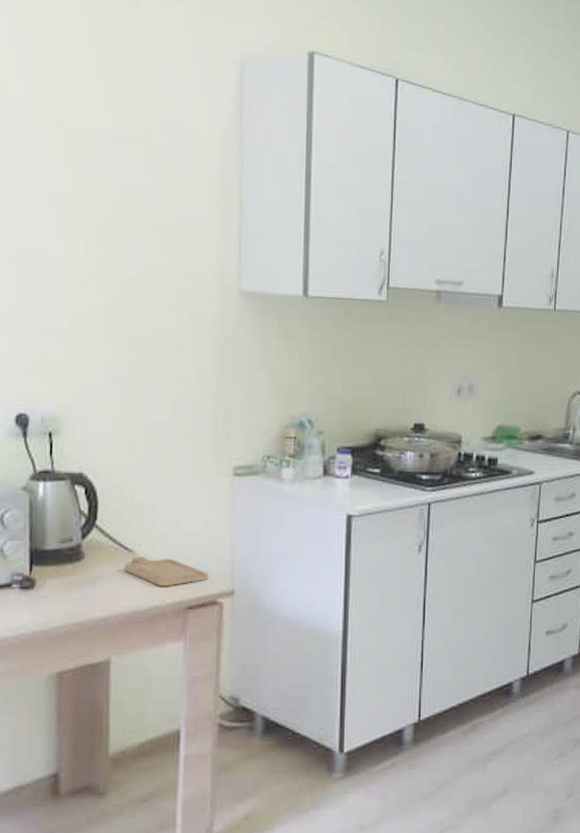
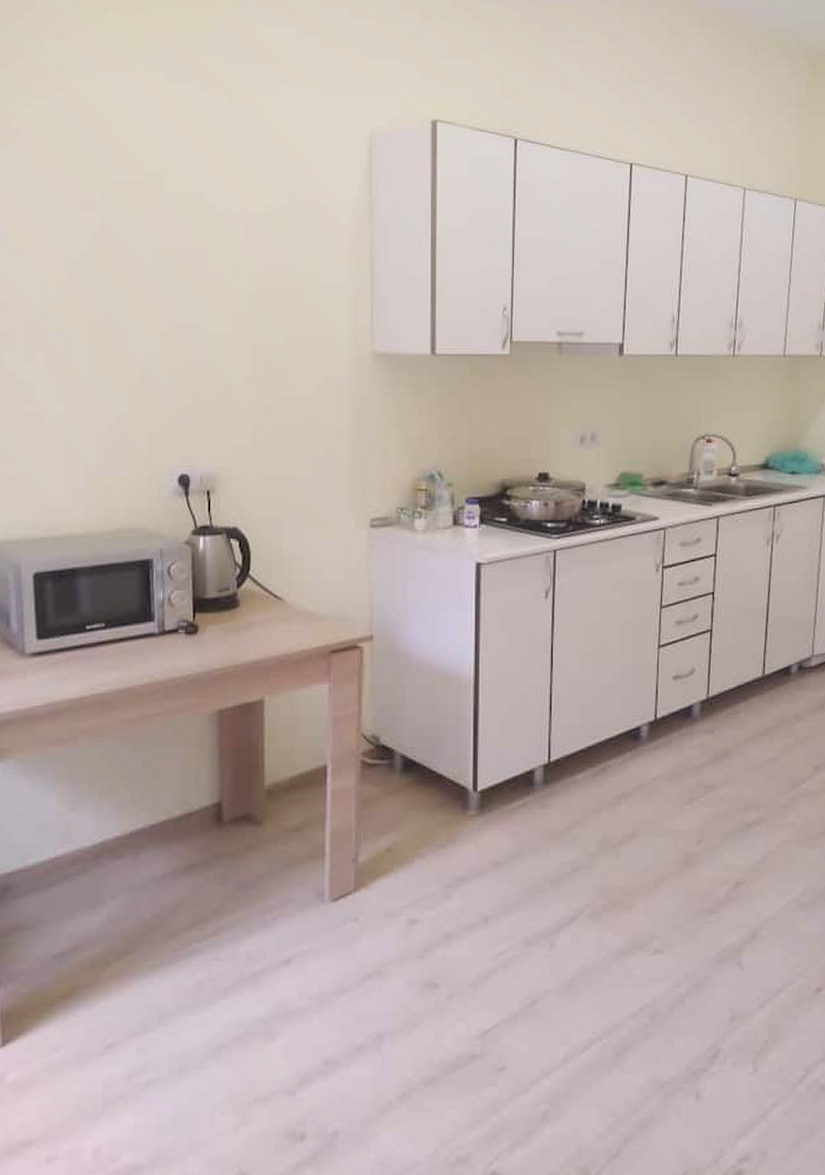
chopping board: present [123,556,208,587] -> none [274,604,349,632]

